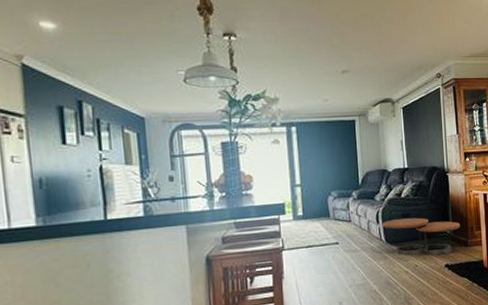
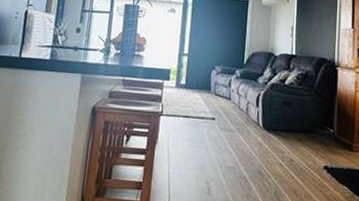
coffee table: present [382,217,461,256] -> none [261,105,346,155]

